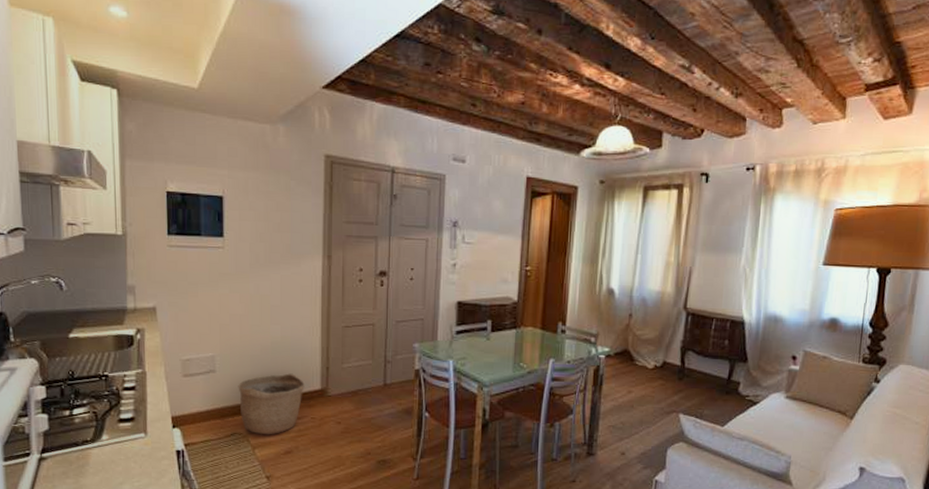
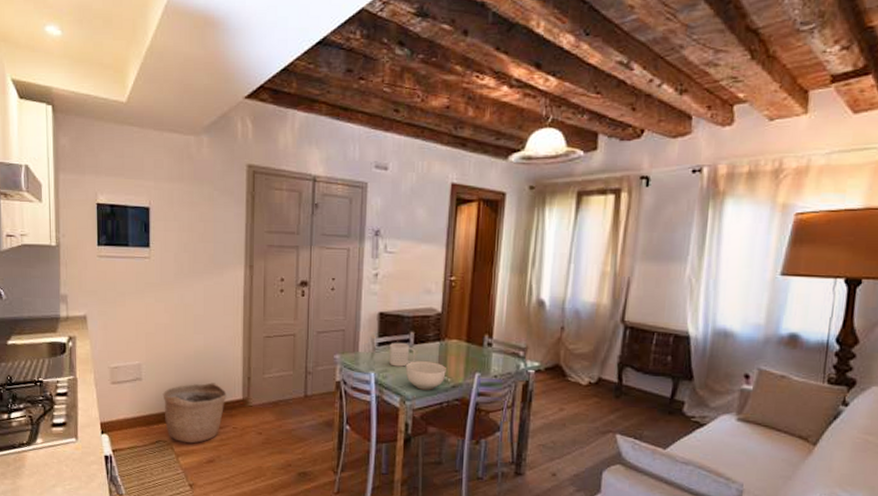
mug: none [467,330,493,354] -> present [389,342,416,367]
bowl: none [483,347,522,376] -> present [405,360,446,390]

